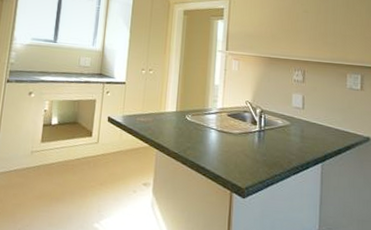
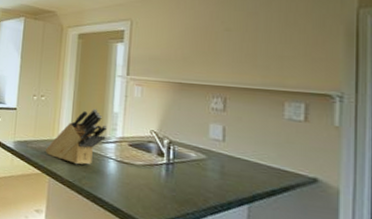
knife block: none [152,82,210,136] -> present [45,109,108,165]

